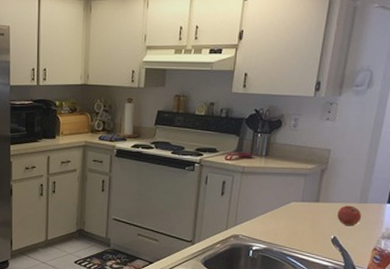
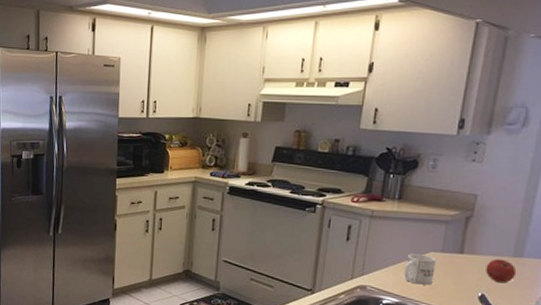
mug: none [270,204,297,231] -> present [404,253,436,285]

